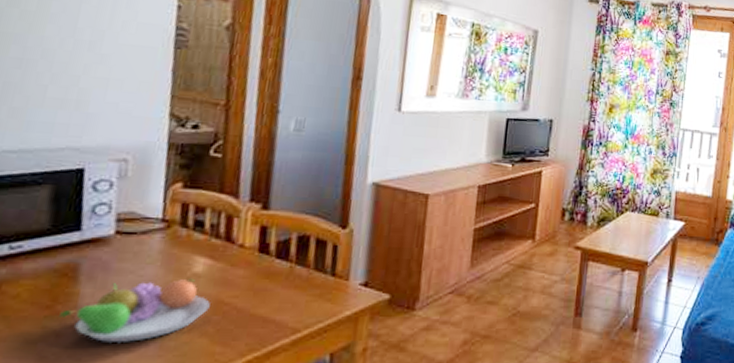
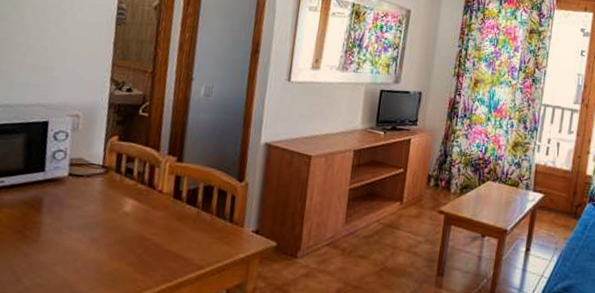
fruit bowl: present [59,278,210,344] -> none [27,216,136,266]

